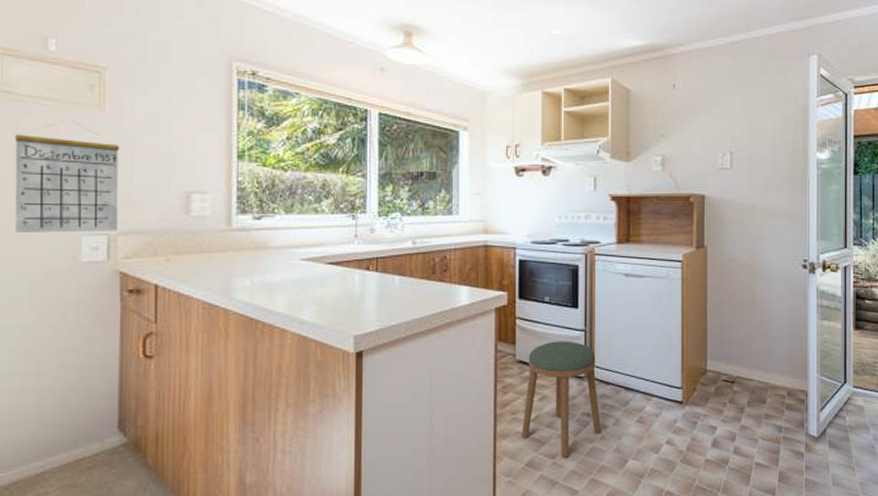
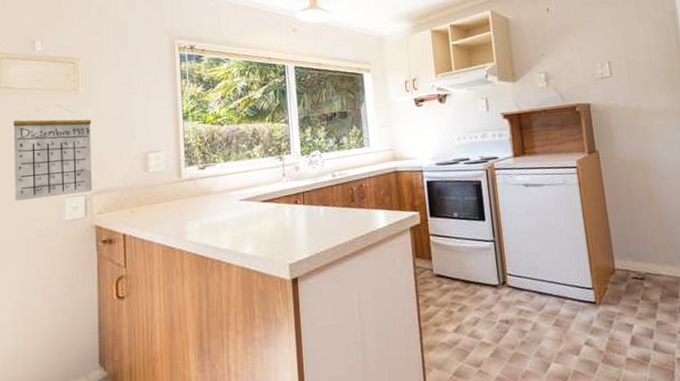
stool: present [521,341,602,458] -> none [444,252,521,366]

